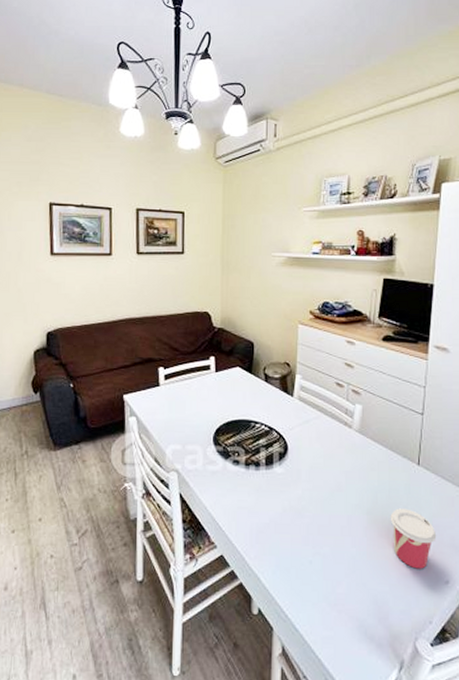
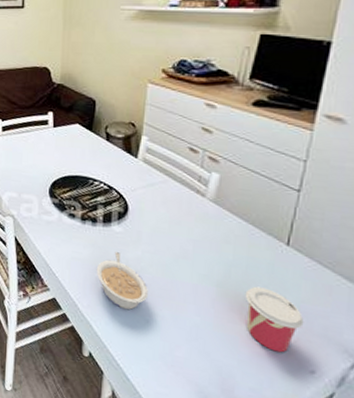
legume: none [261,494,310,554] -> present [96,252,148,310]

